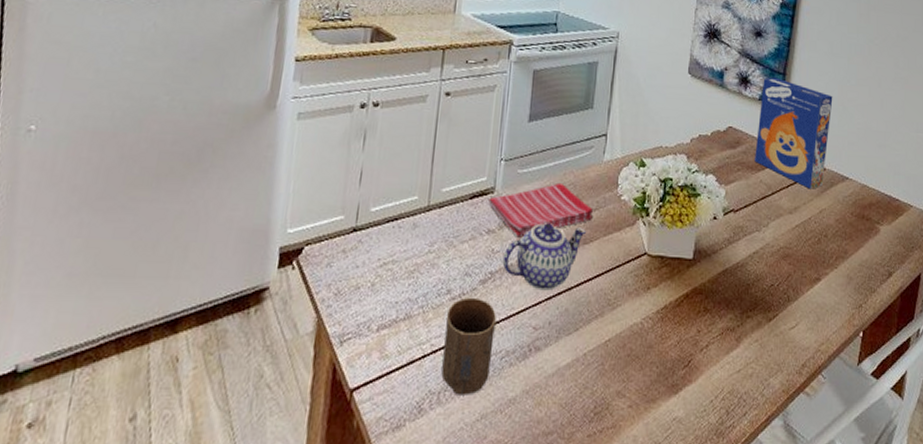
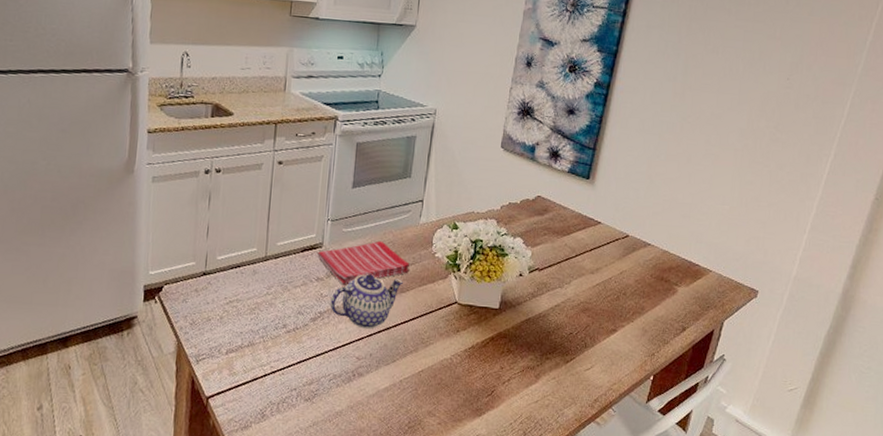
cup: present [441,297,496,395] -> none [280,331,325,407]
cereal box: present [755,77,833,189] -> none [561,152,641,253]

